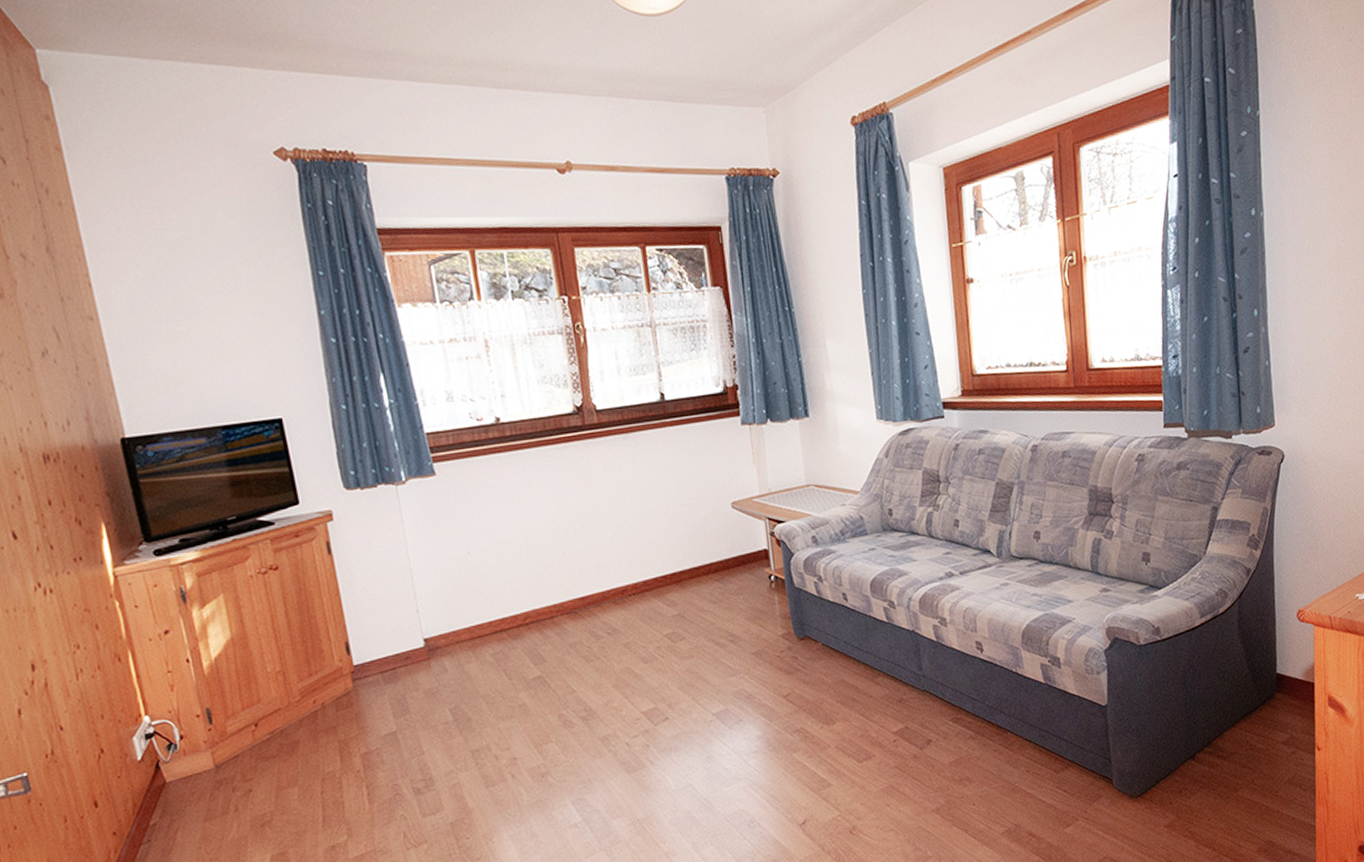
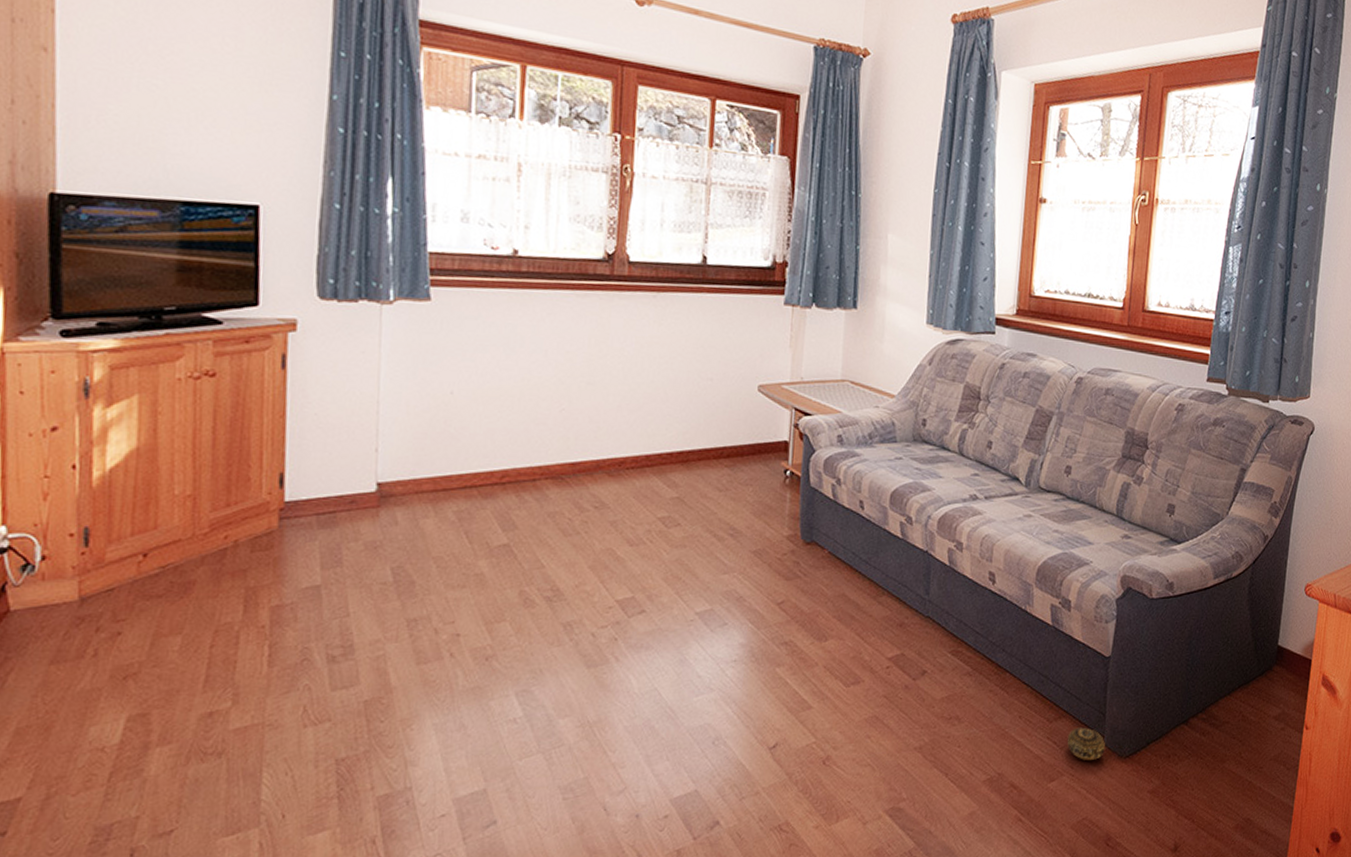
decorative ball: none [1076,773,1115,804] -> present [1067,727,1105,760]

